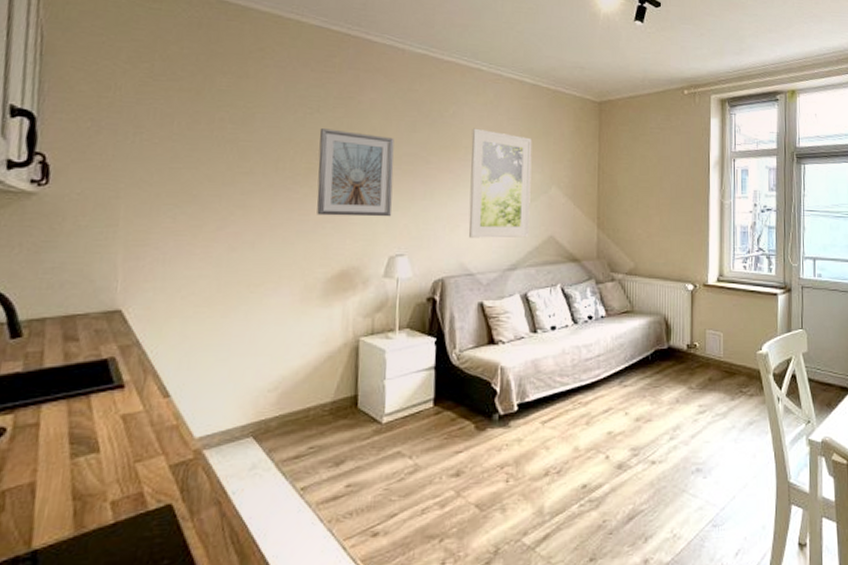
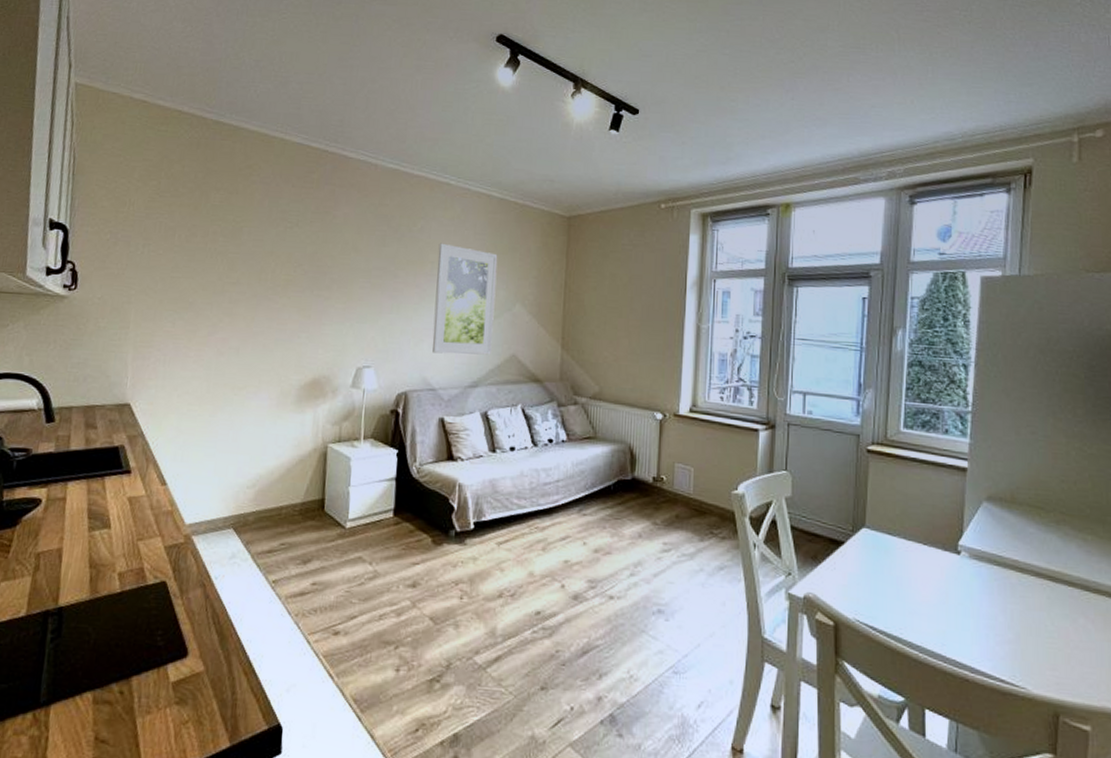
picture frame: present [316,128,394,217] -> none [293,242,365,329]

